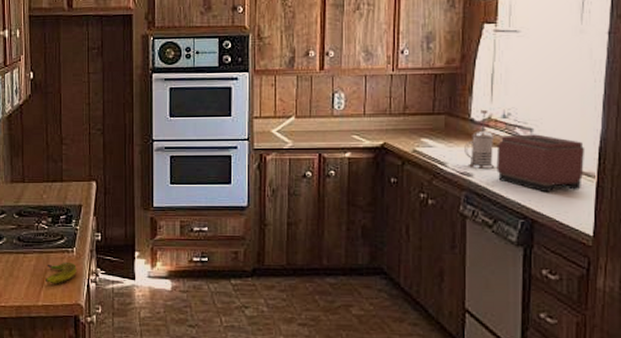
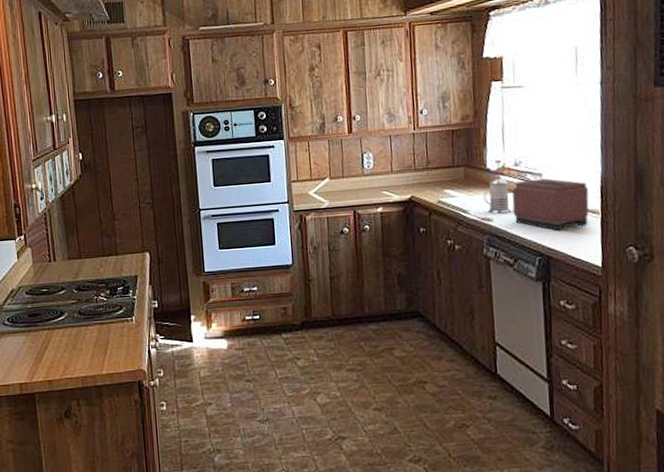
banana: present [46,261,77,284] -> none [108,330,137,353]

